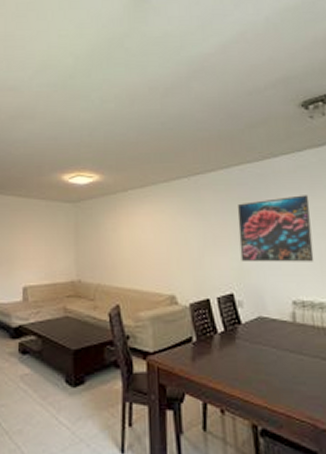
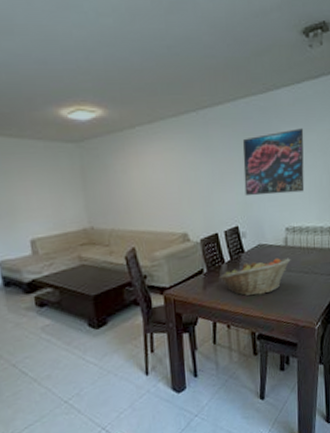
fruit basket: none [210,335,302,378] -> present [218,258,291,296]

